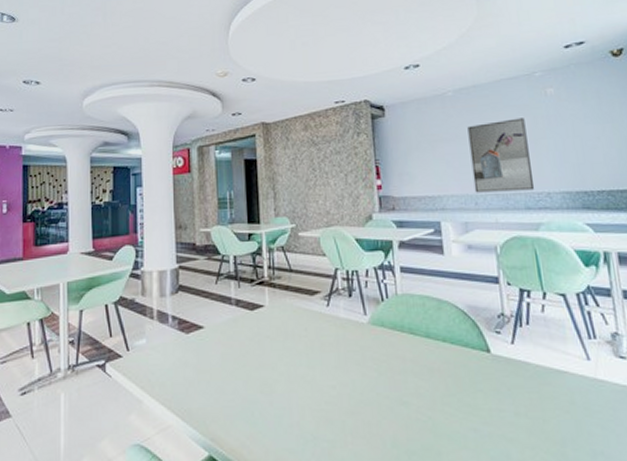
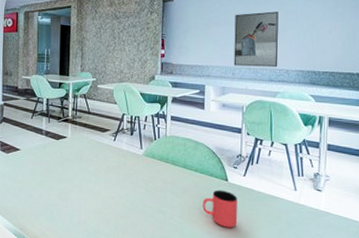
cup: none [459,365,513,422] -> present [202,190,238,228]

